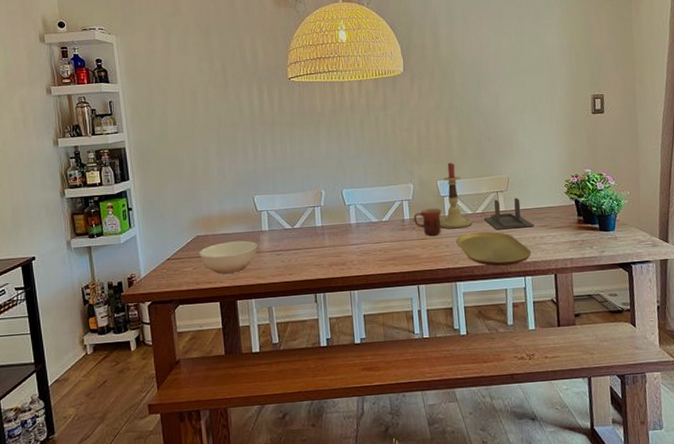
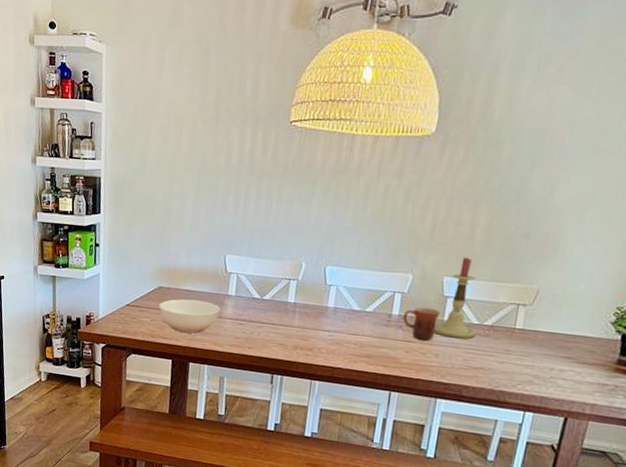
placemat: present [456,231,532,266] -> none [449,346,543,395]
napkin holder: present [483,198,535,230] -> none [491,313,556,356]

